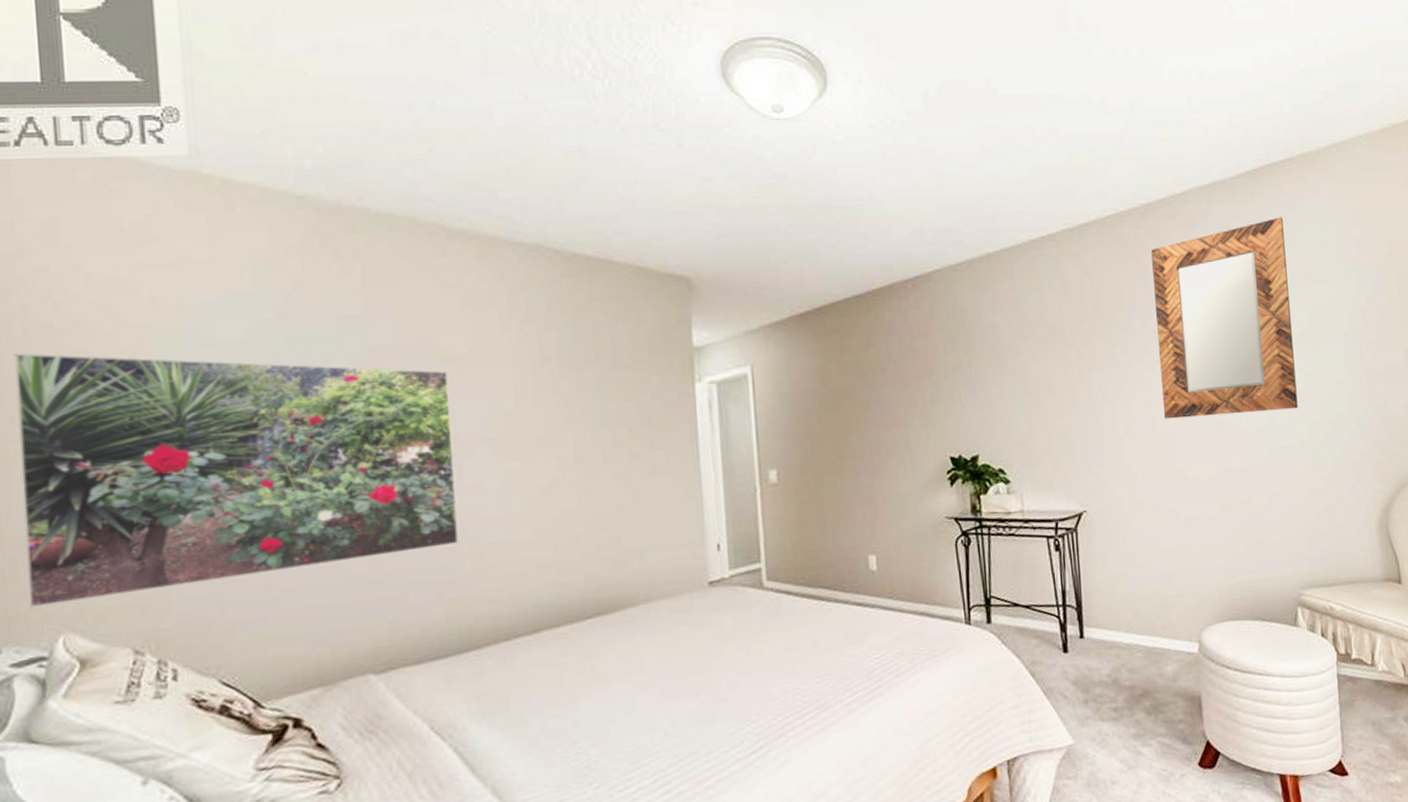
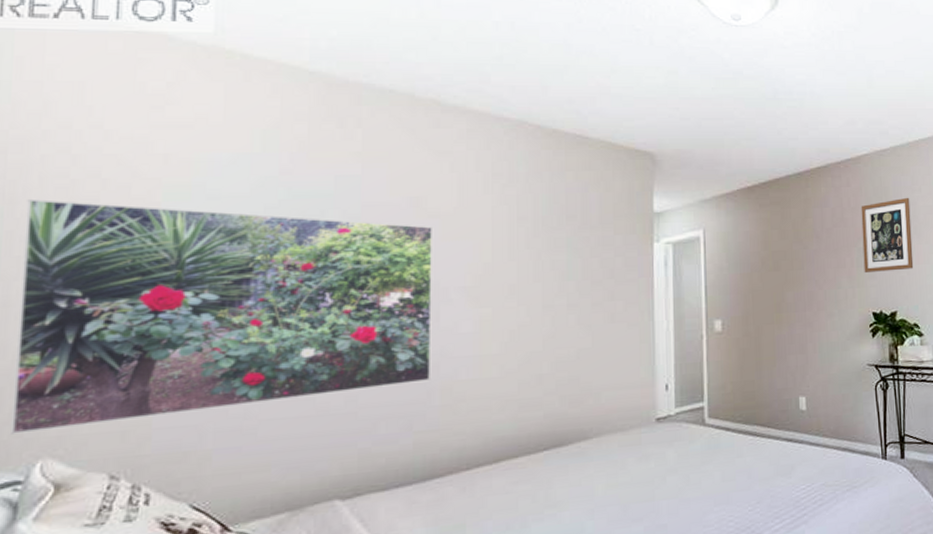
wall art: none [933,320,997,411] -> present [861,197,914,272]

